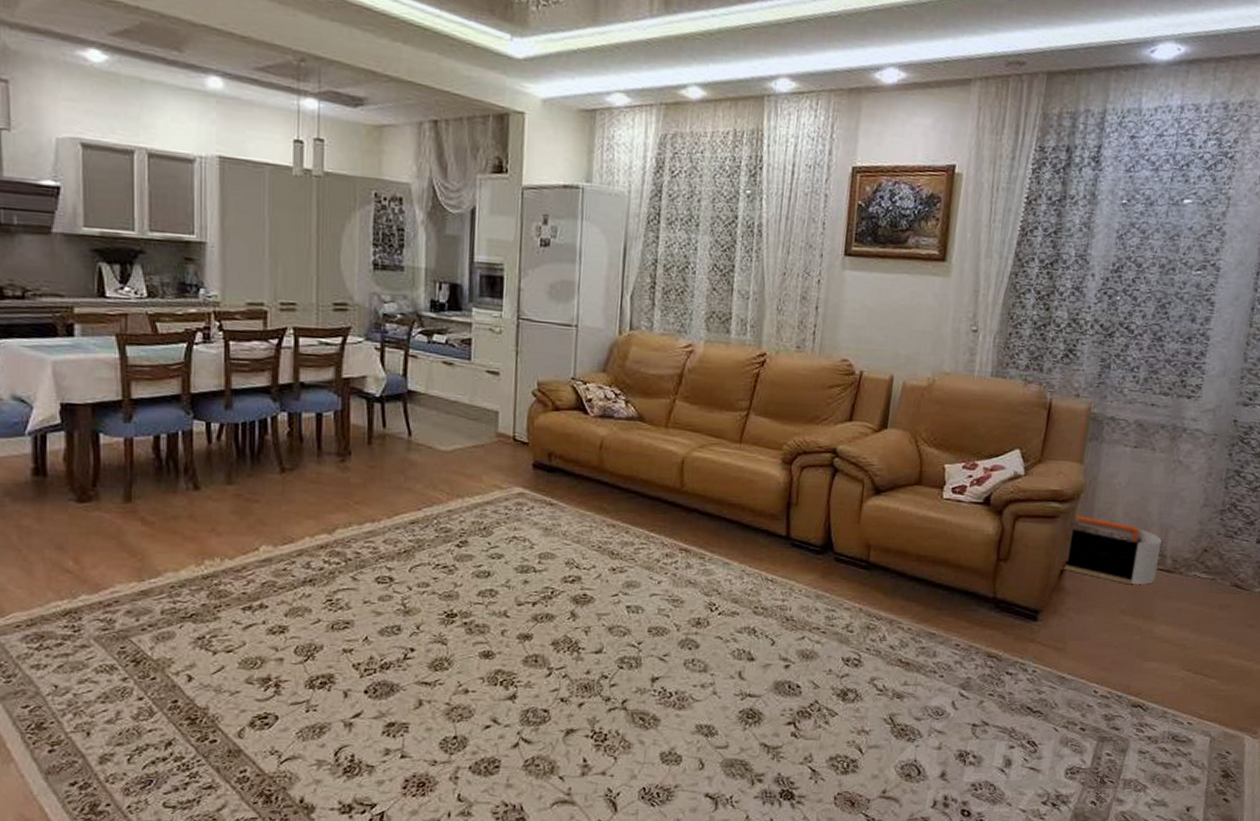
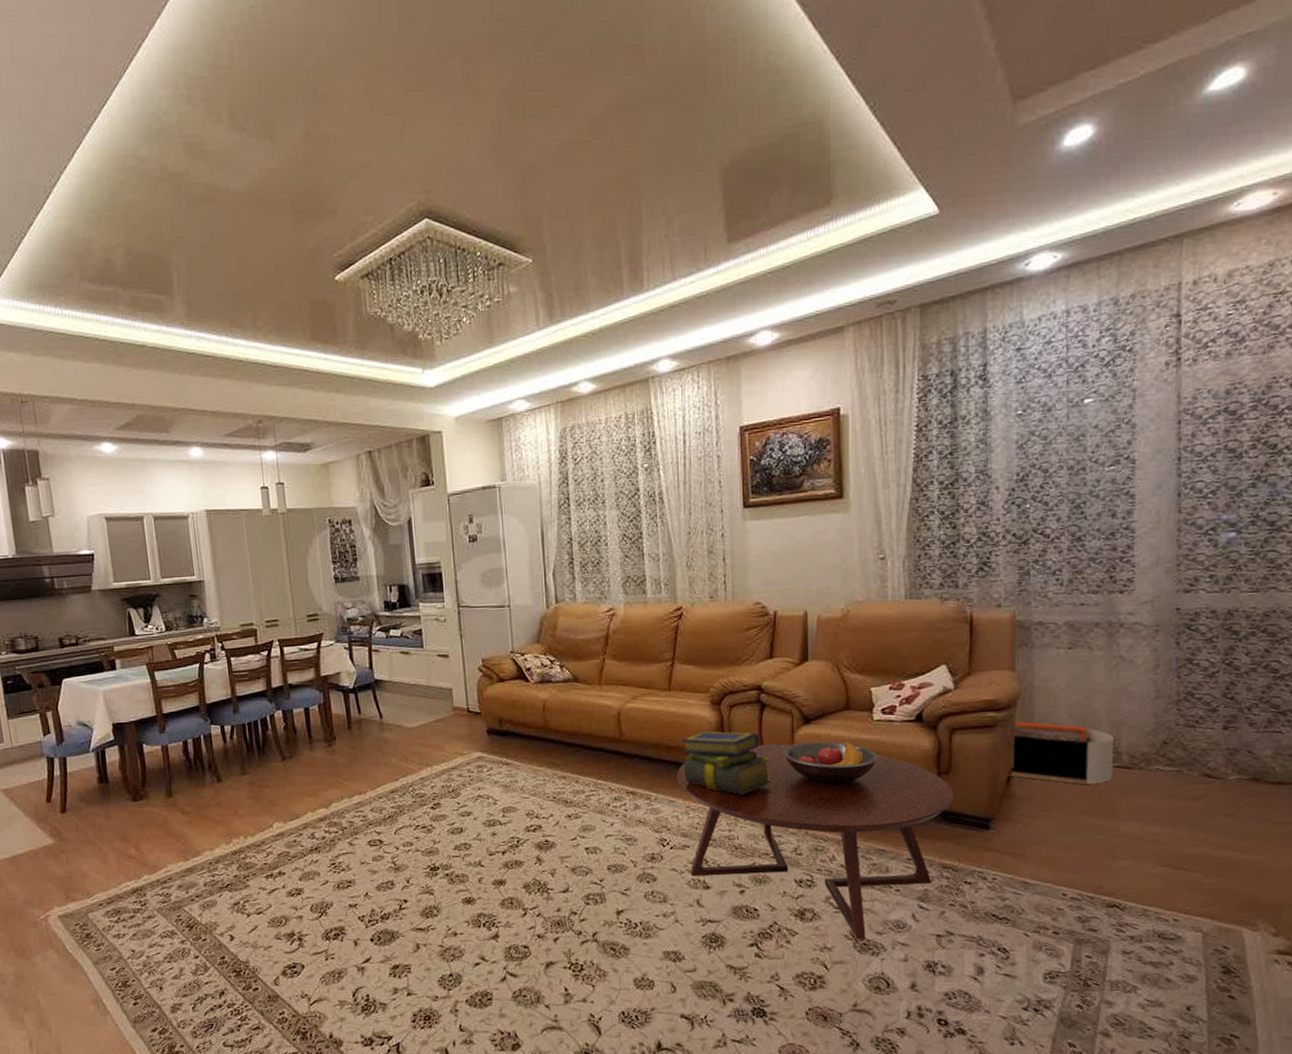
coffee table: none [735,511,1009,725] -> present [677,743,953,940]
stack of books: none [743,491,835,563] -> present [681,730,772,794]
fruit bowl: none [848,514,942,561] -> present [782,741,878,784]

